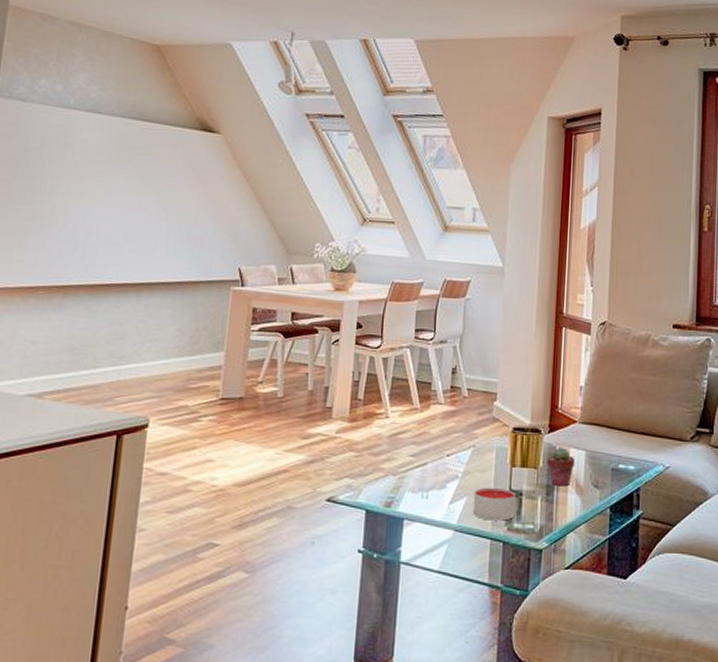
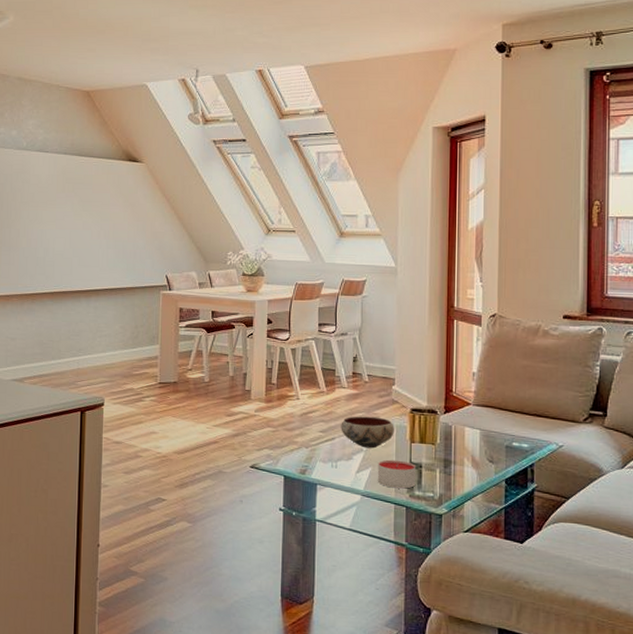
bowl: none [434,437,494,475] -> present [341,416,394,449]
potted succulent: present [547,447,576,487] -> none [444,426,471,461]

